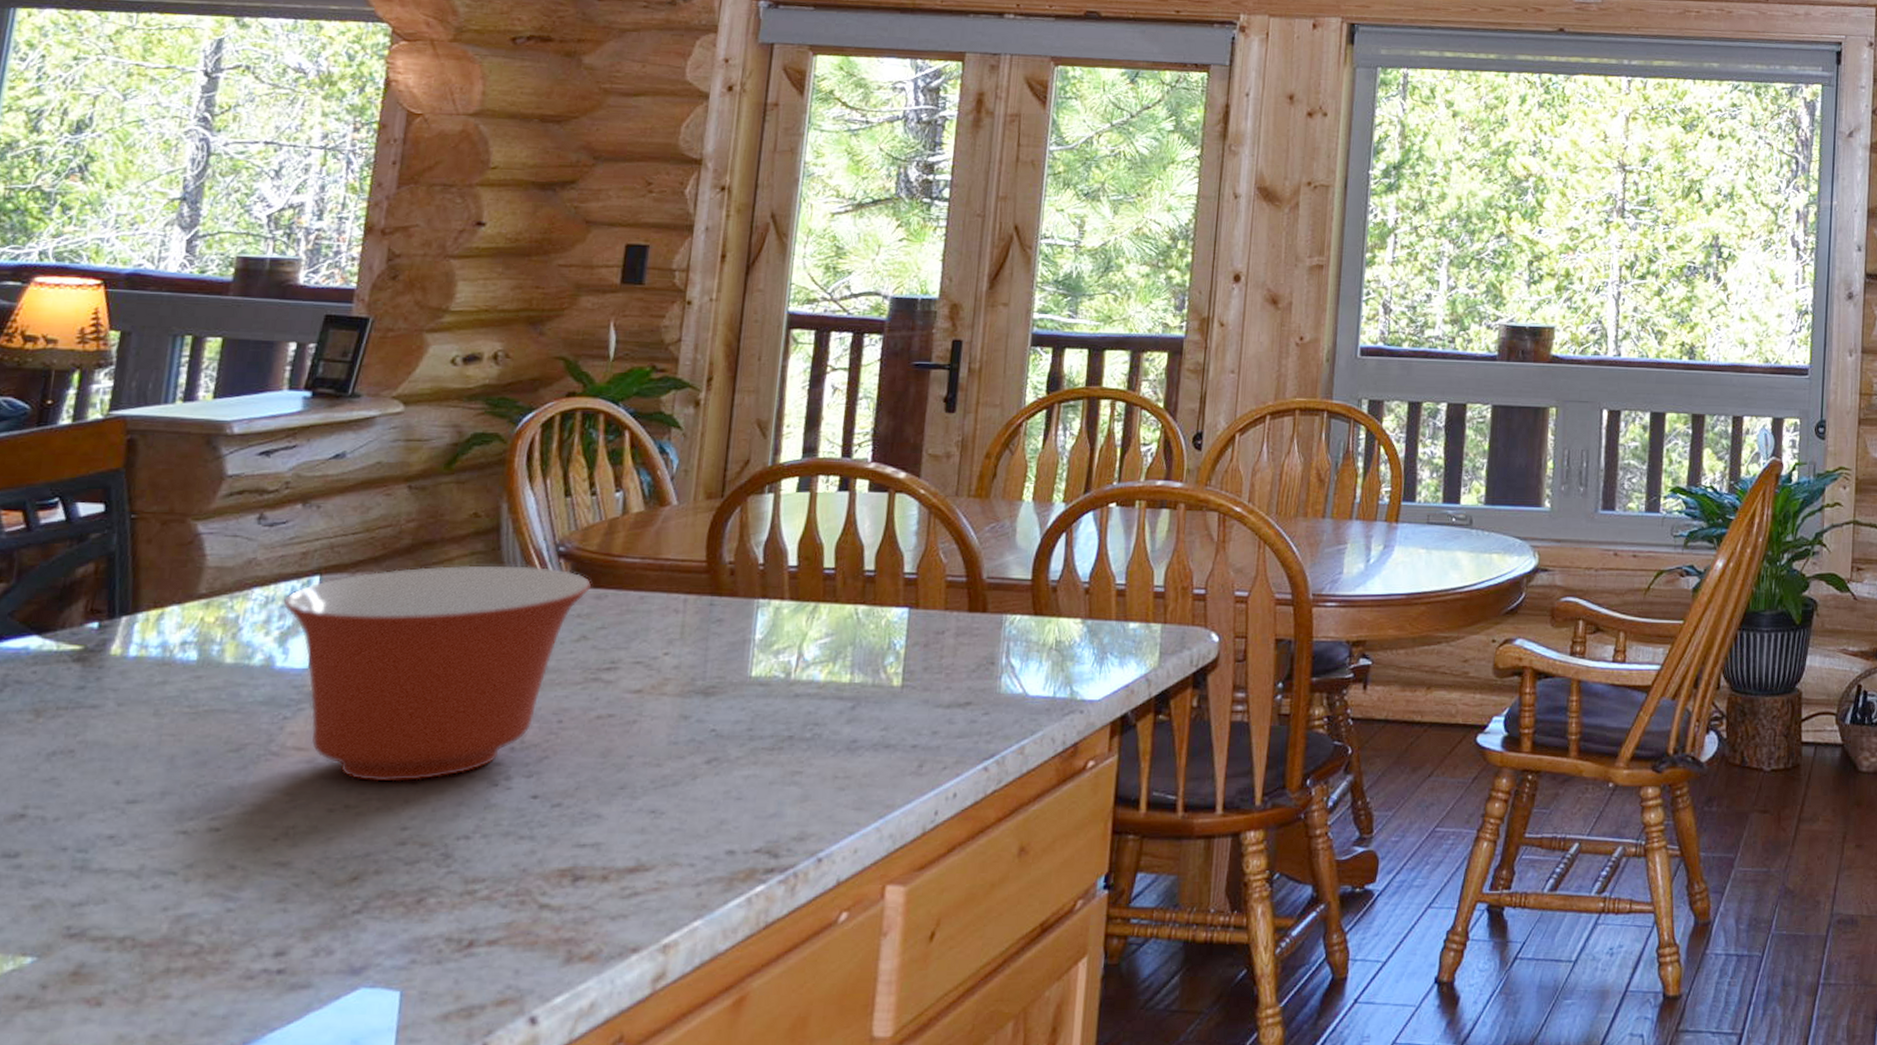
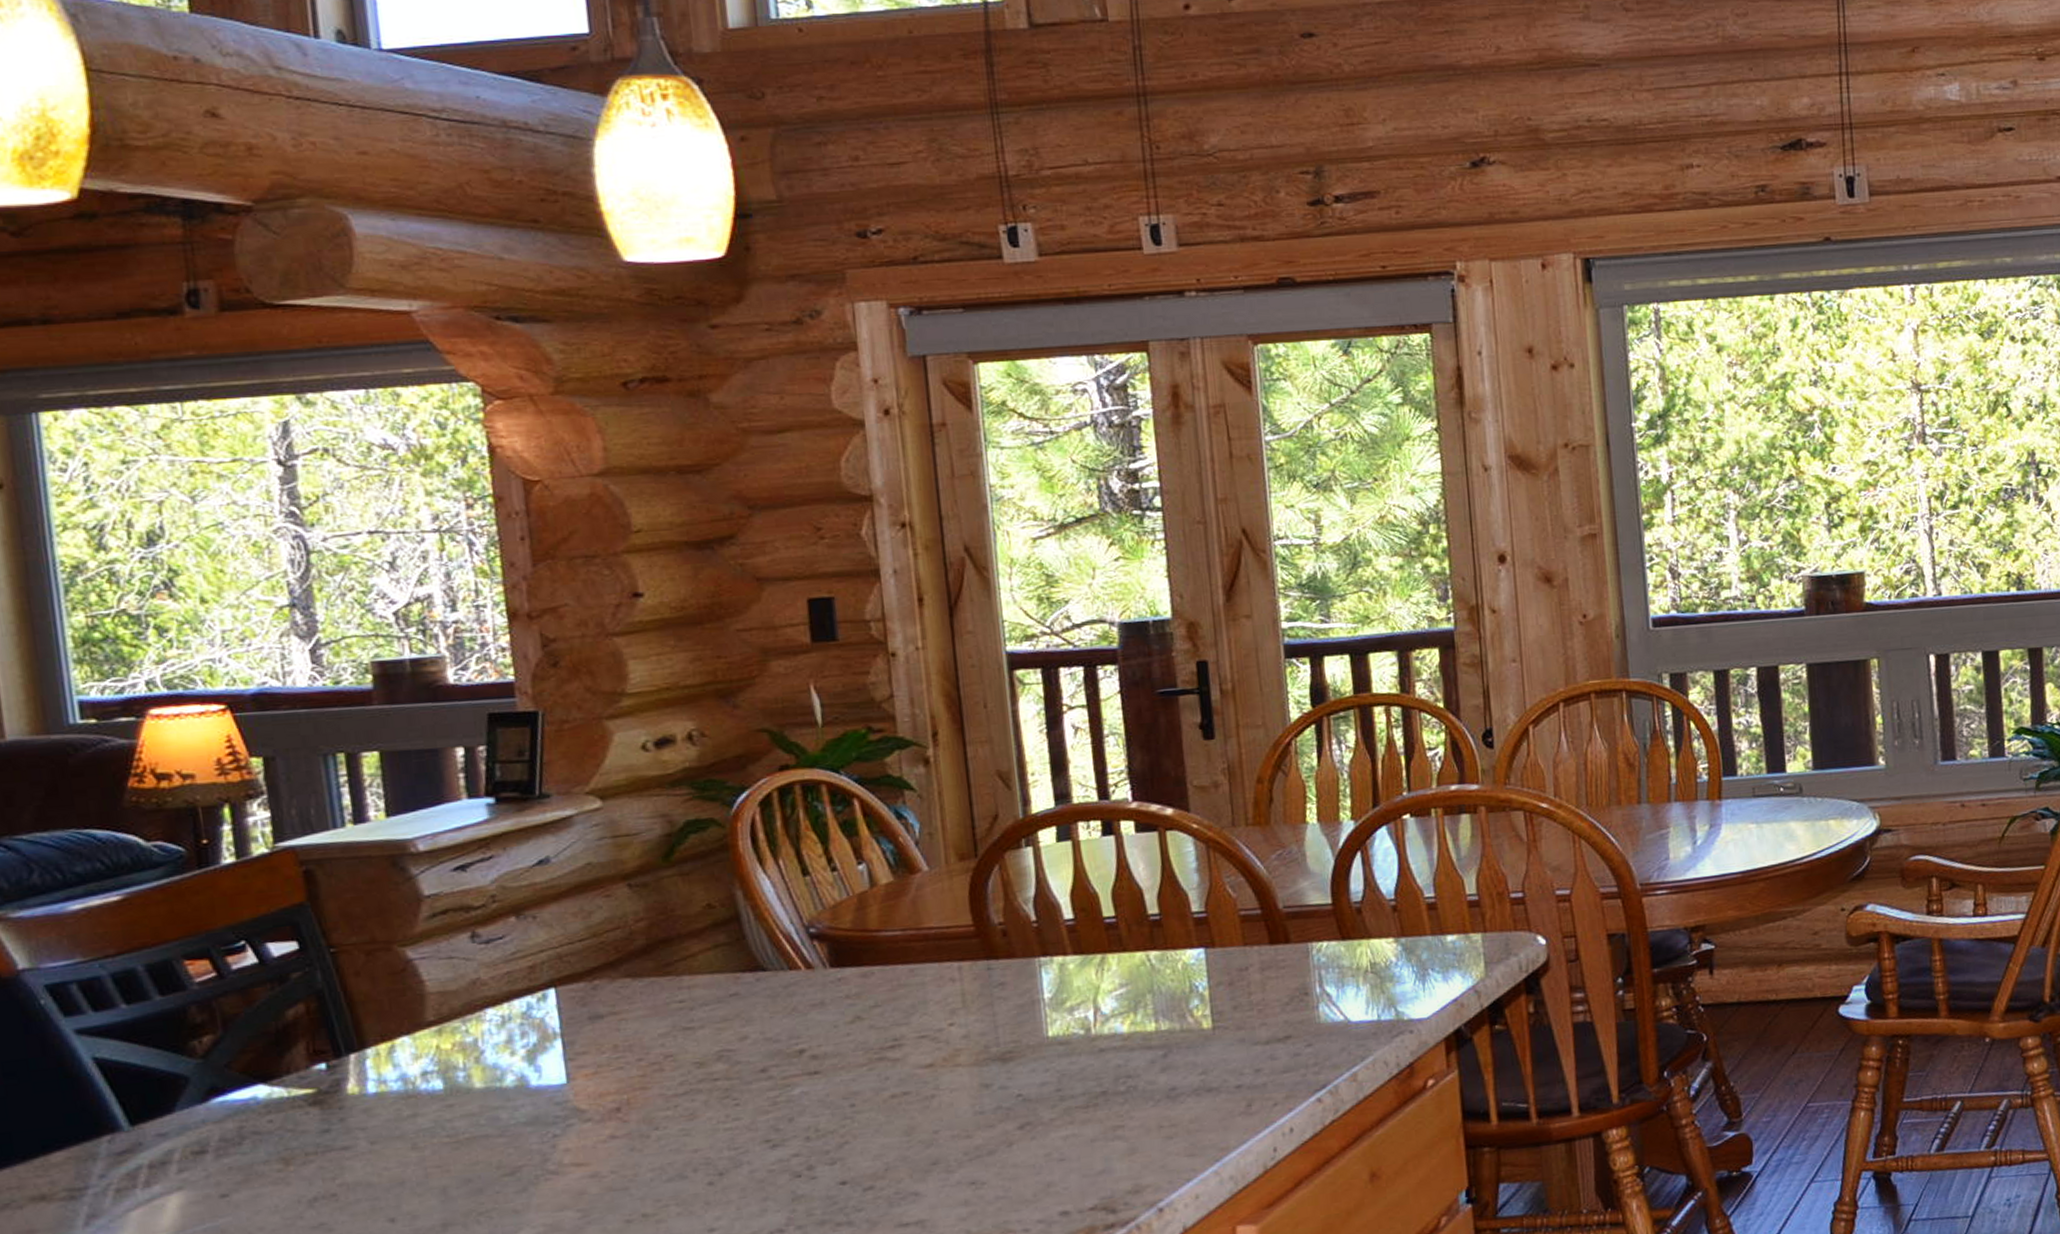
mixing bowl: present [282,565,592,782] -> none [521,951,855,1188]

